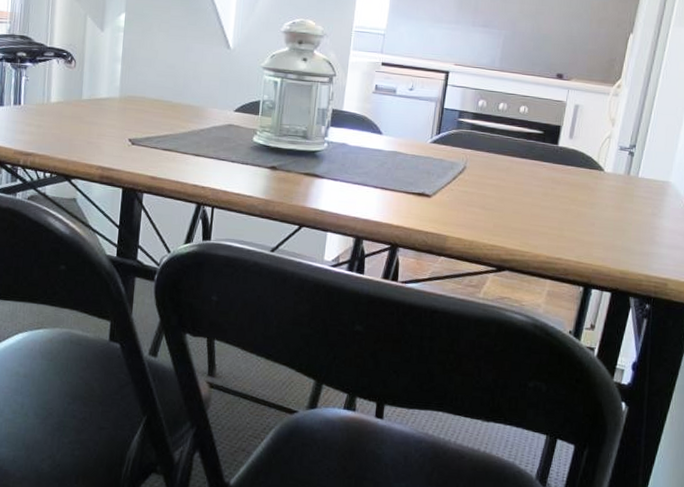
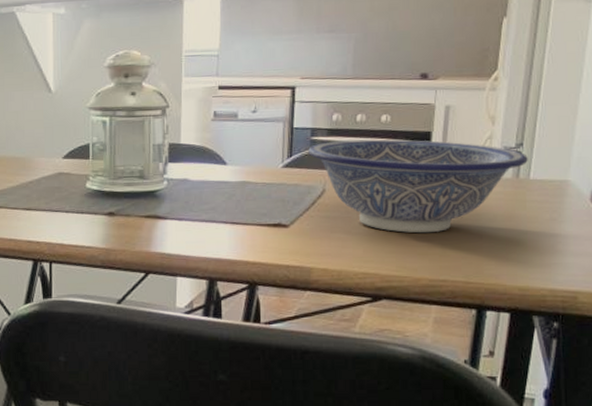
decorative bowl: none [455,124,639,216] -> present [308,139,528,234]

